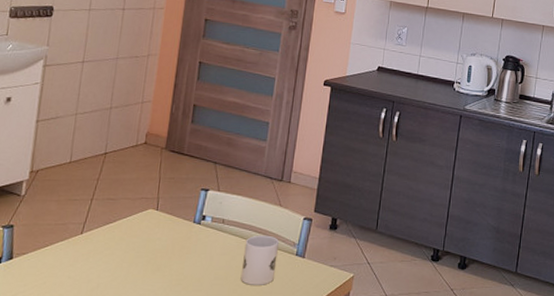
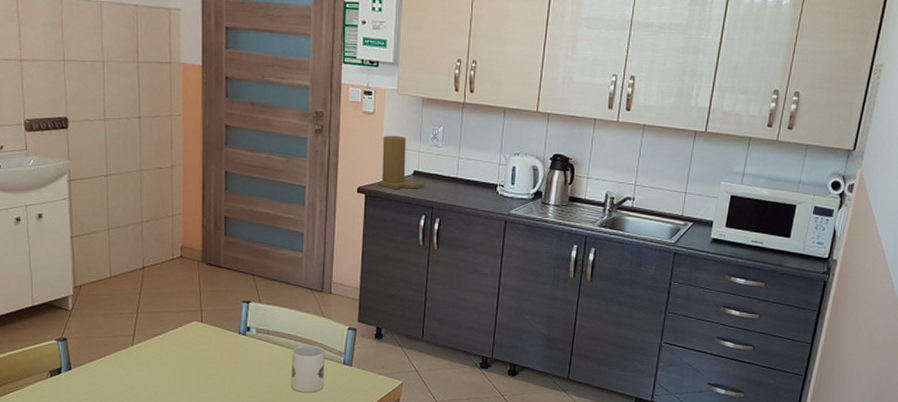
paper towel: none [344,33,387,84] -> present [378,135,424,190]

